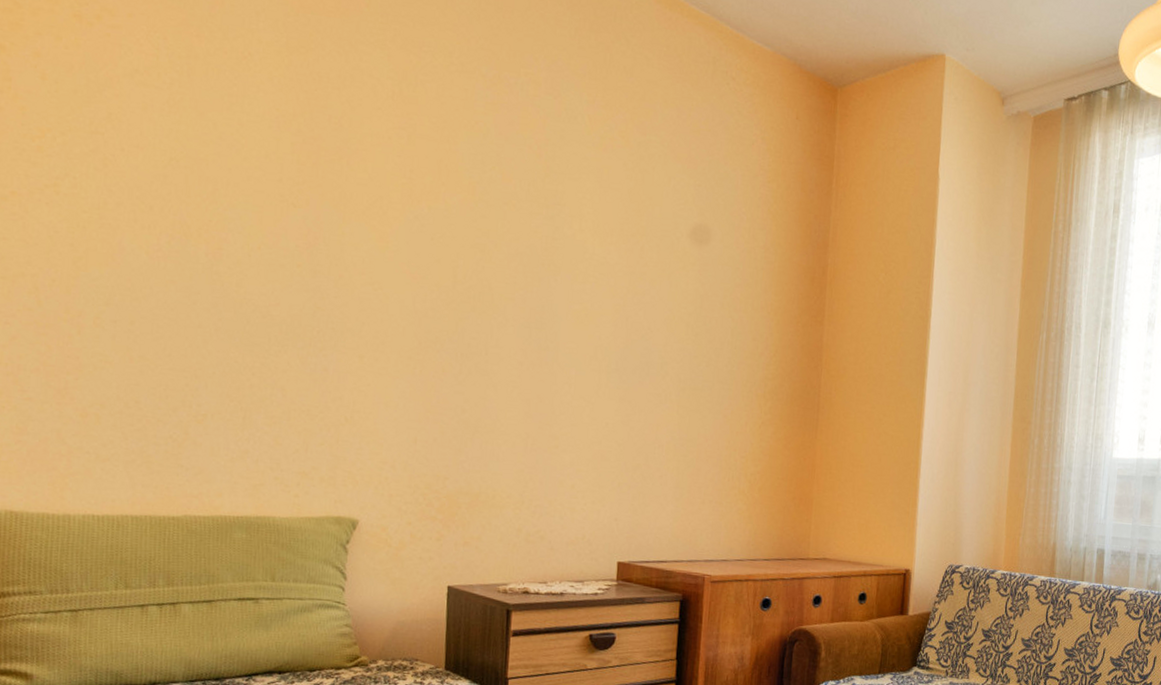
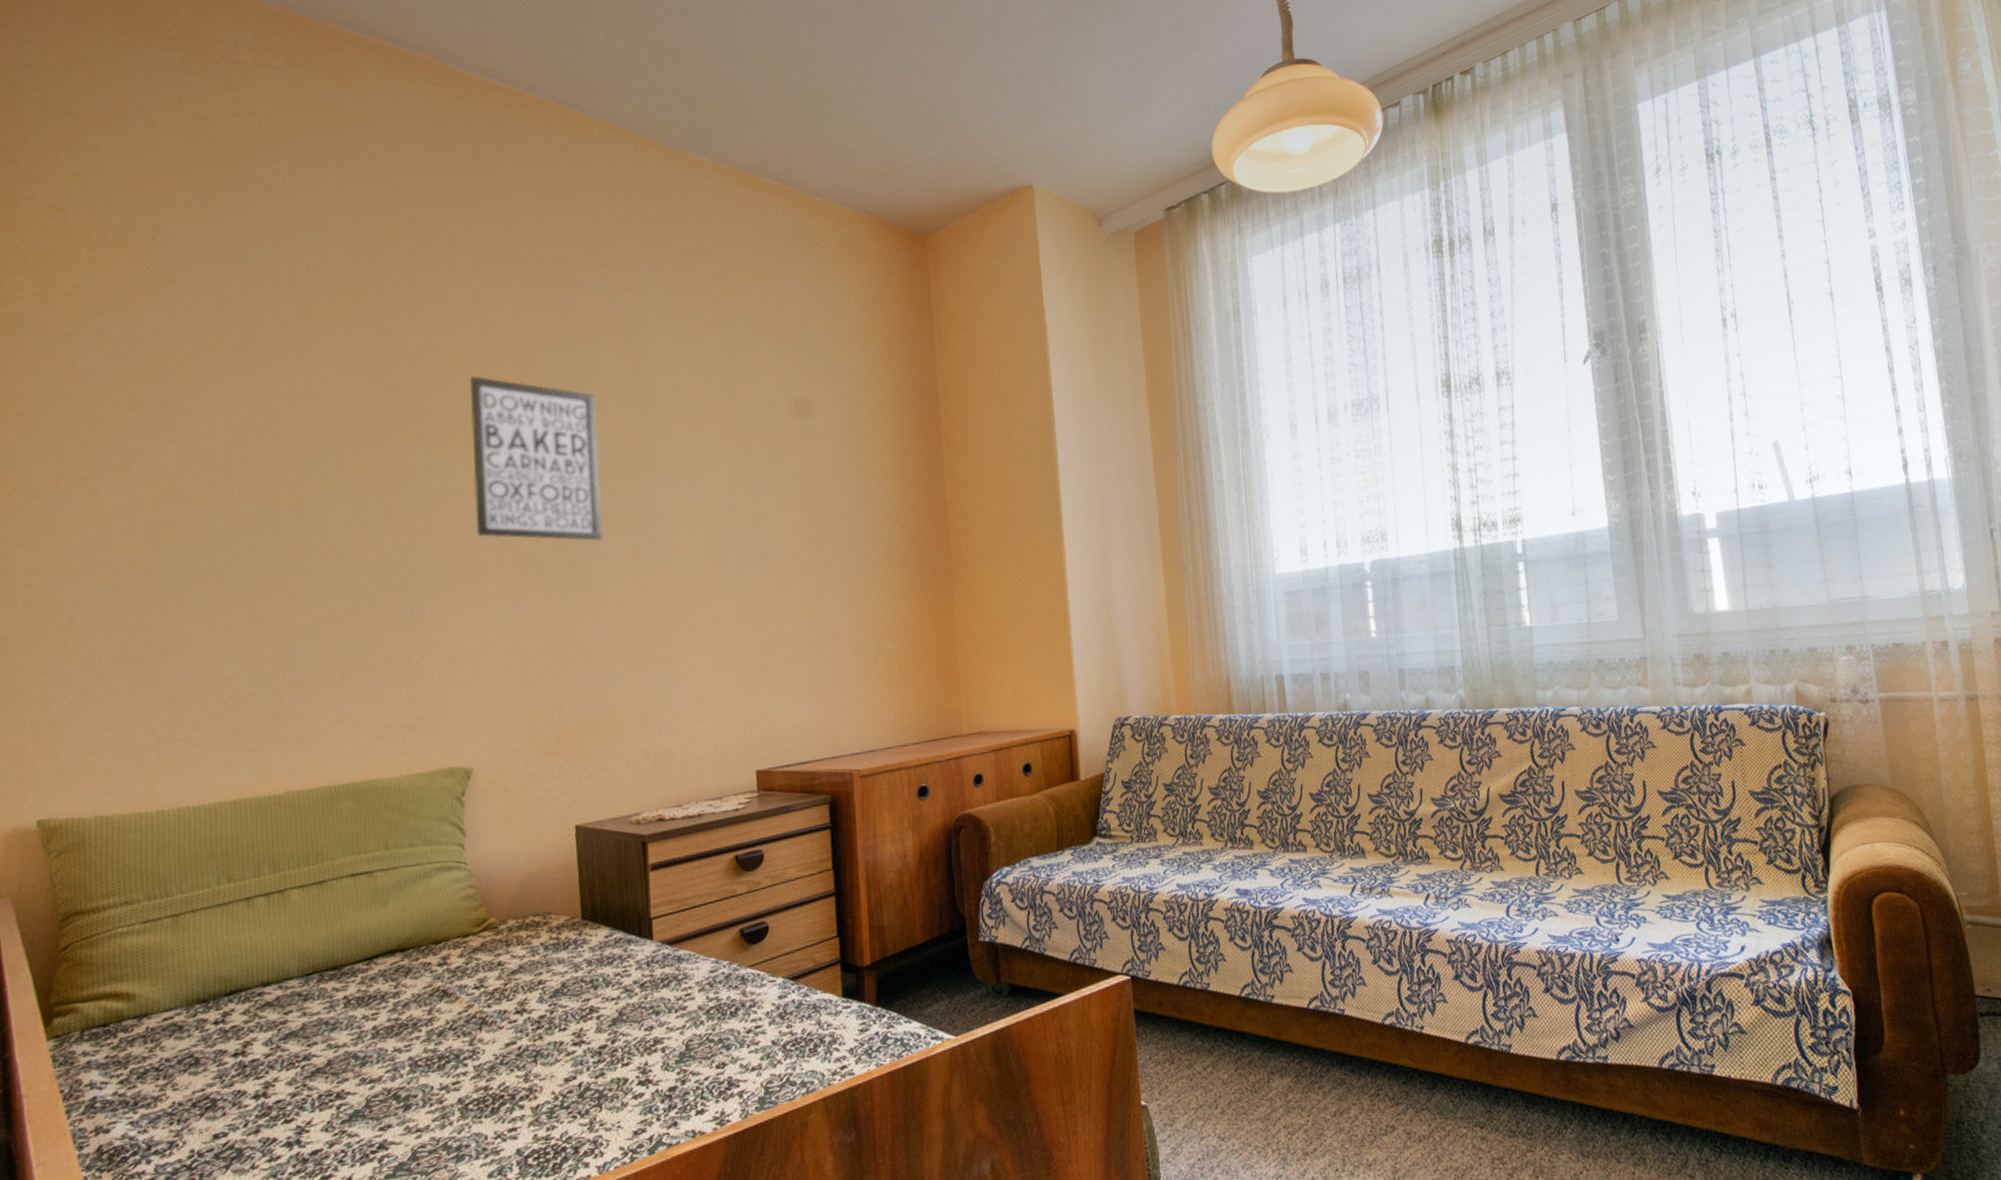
wall art: none [383,153,507,329] -> present [469,376,603,541]

